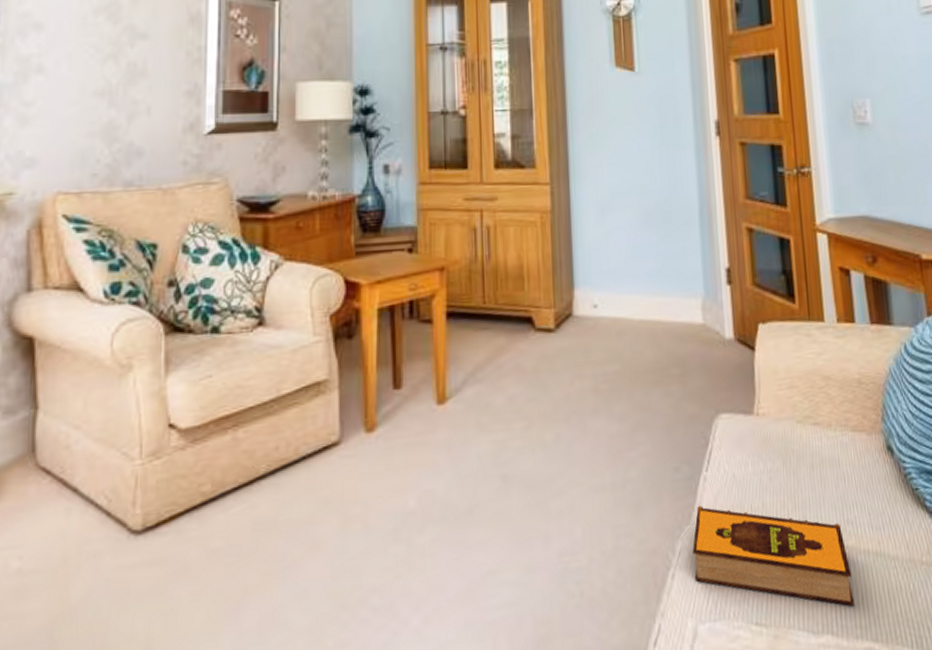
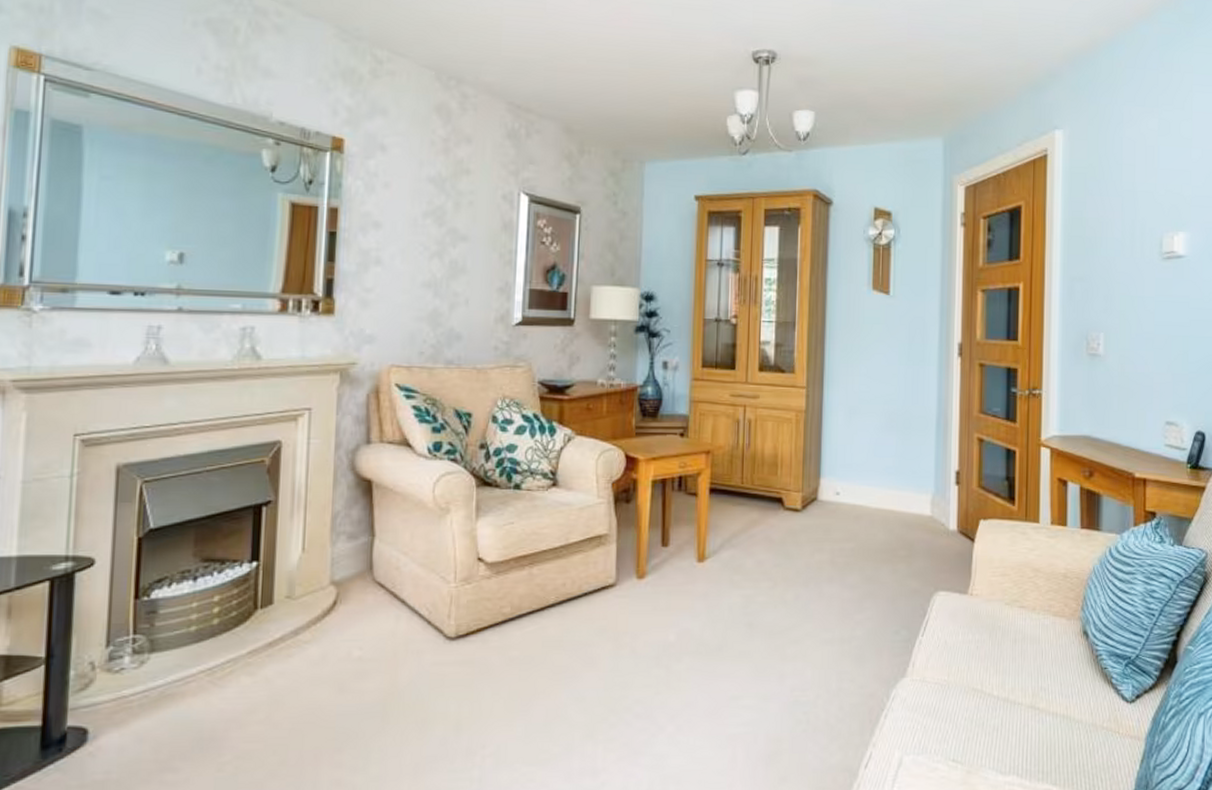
hardback book: present [692,506,855,606] -> none [904,664,1040,755]

